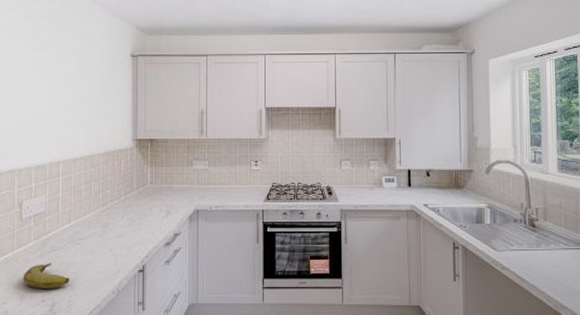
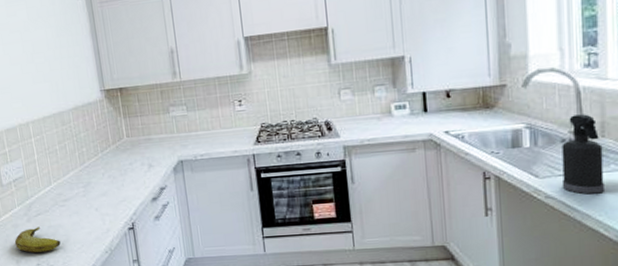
spray bottle: none [514,200,546,268] -> present [561,114,604,194]

